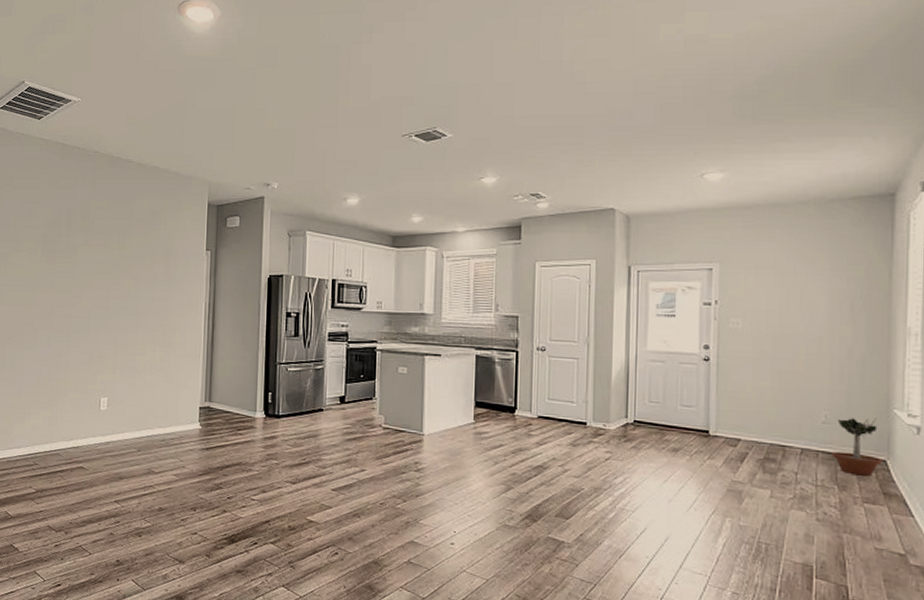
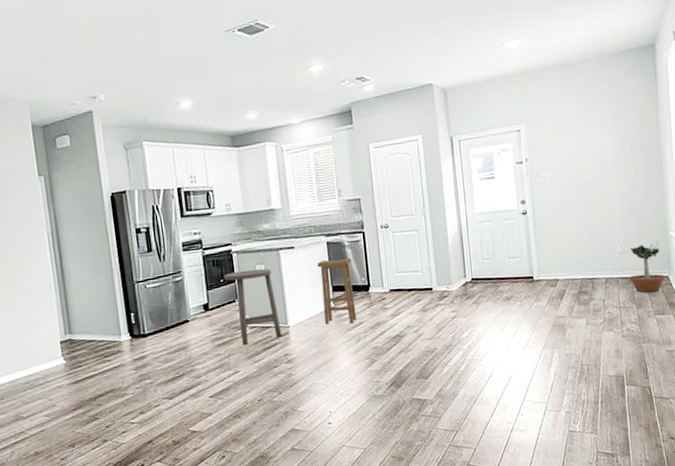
bar stool: none [365,369,415,445] -> present [224,268,282,345]
bar stool: none [461,373,501,444] -> present [317,257,357,325]

